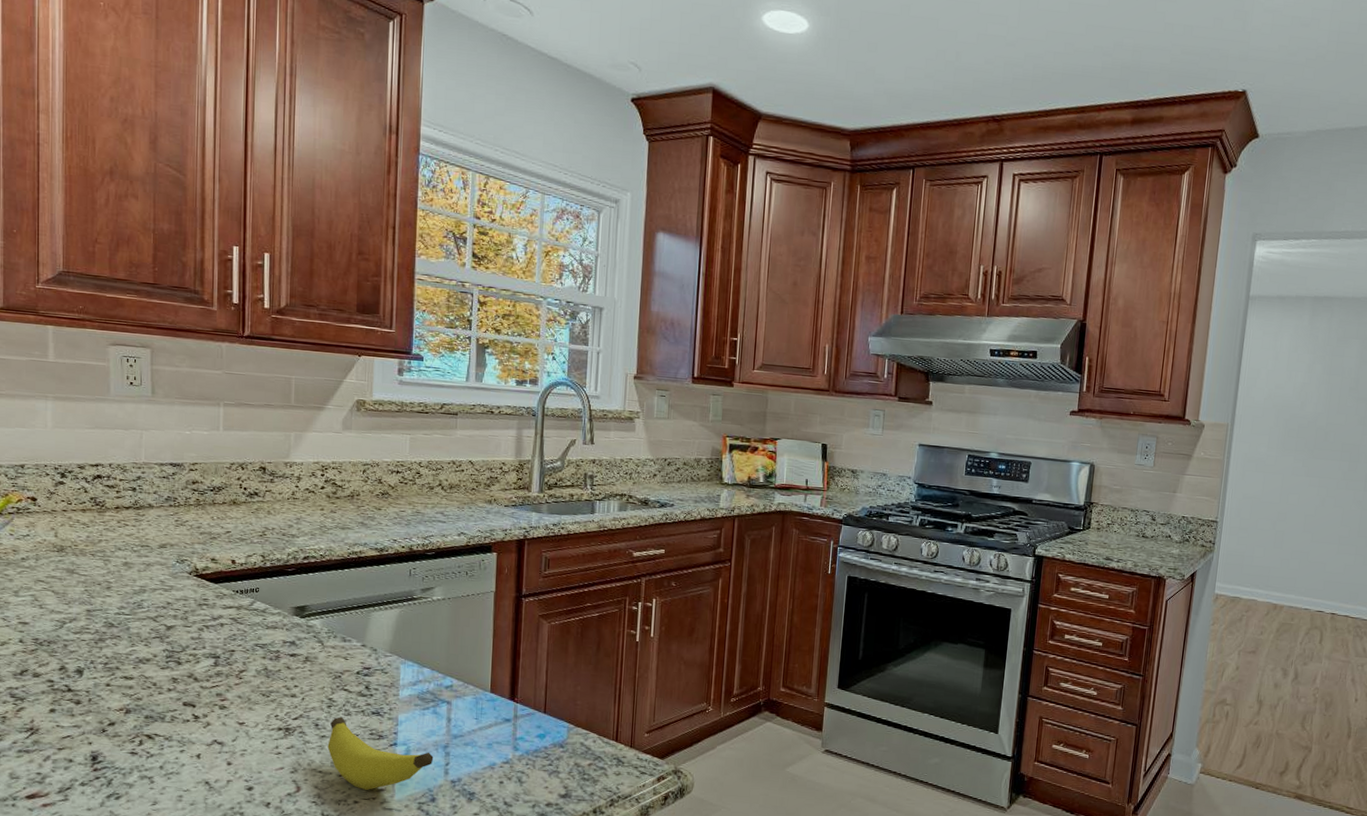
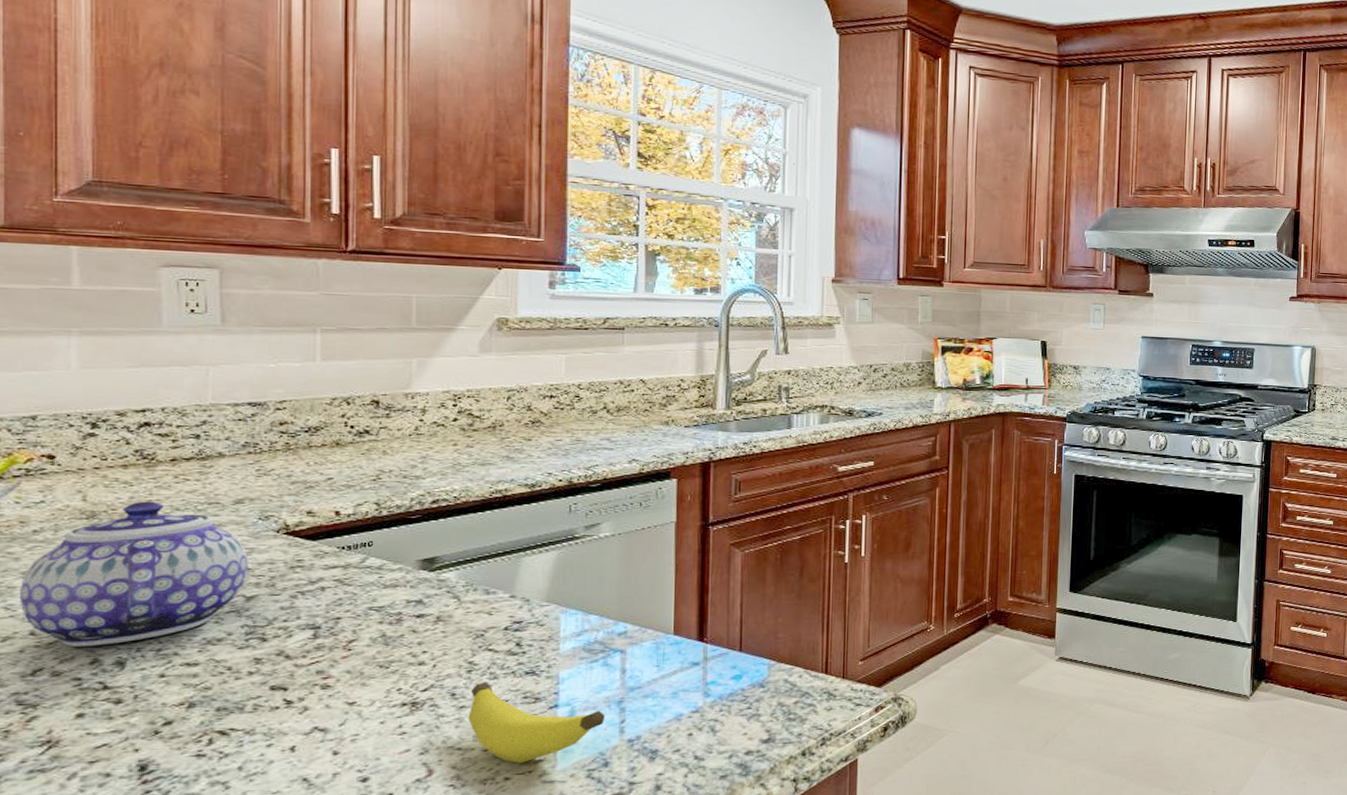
teapot: none [13,540,169,656] -> present [20,501,248,646]

